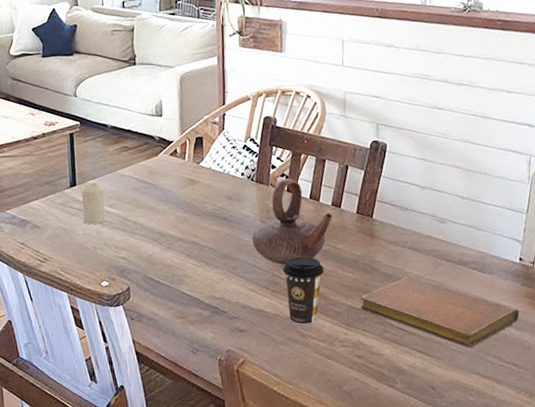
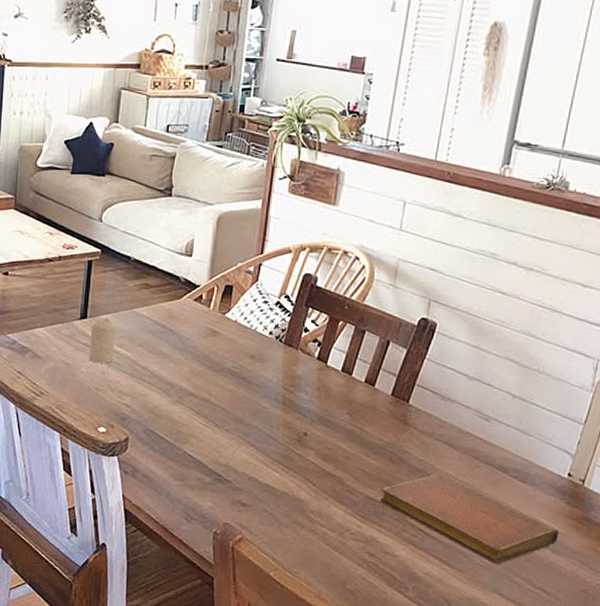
teapot: present [252,178,333,265] -> none [270,345,365,440]
coffee cup: present [282,256,324,325] -> none [299,432,345,510]

